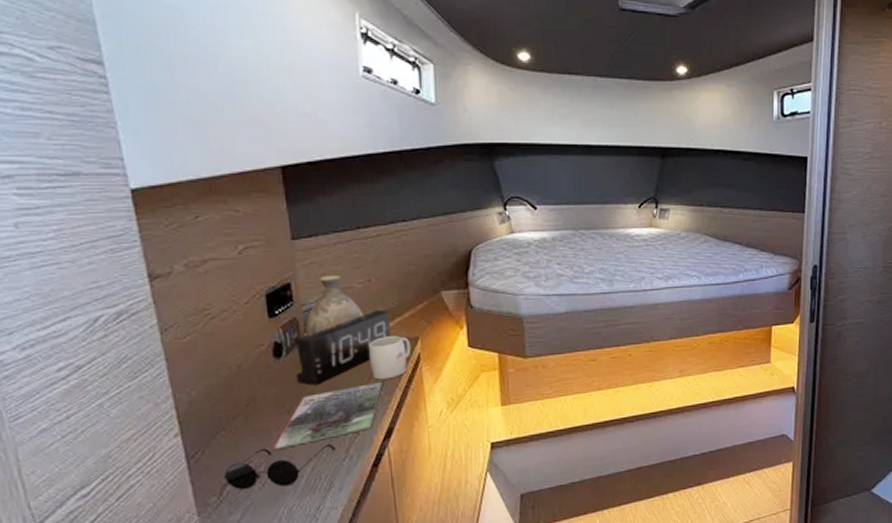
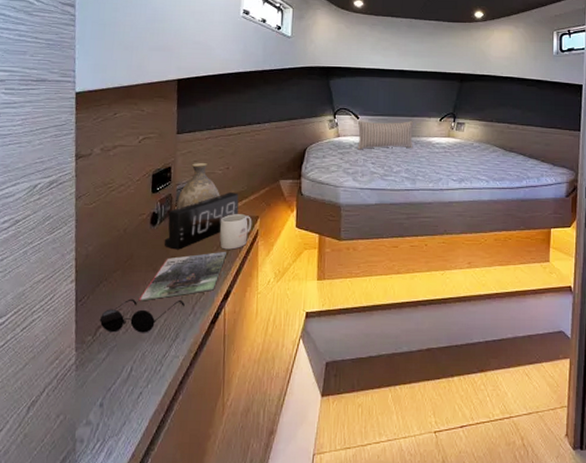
pillow: none [536,209,608,248] -> present [357,121,413,150]

